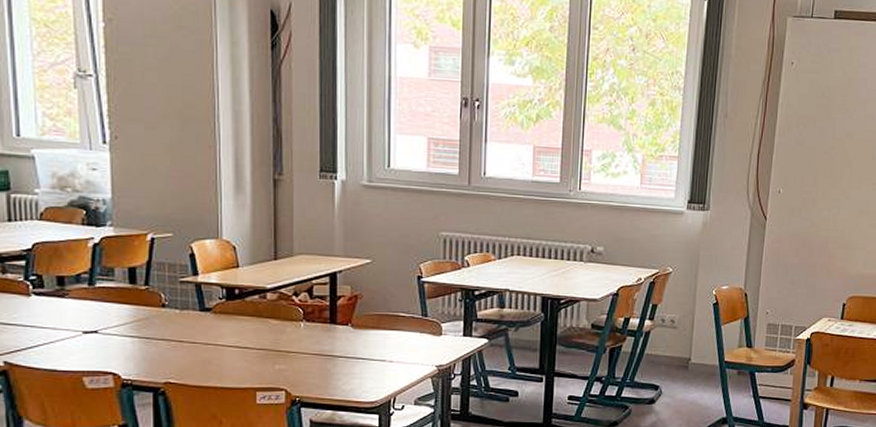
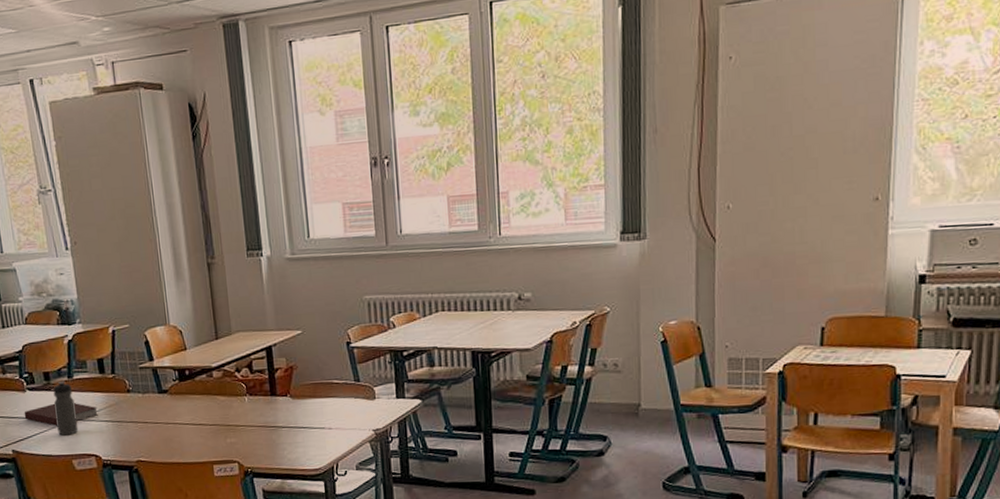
notebook: none [25,312,122,338] -> present [24,403,98,426]
water bottle: none [67,287,95,349] -> present [53,380,79,436]

